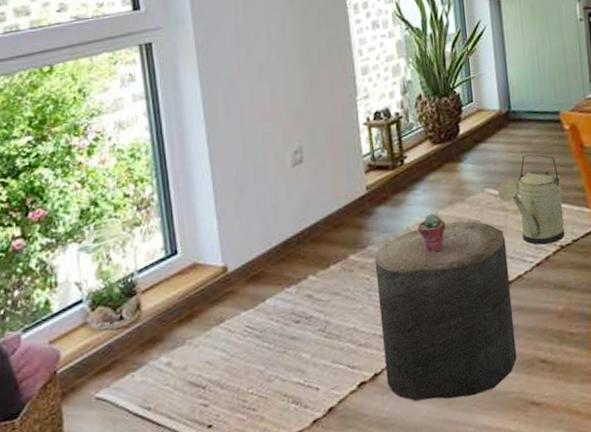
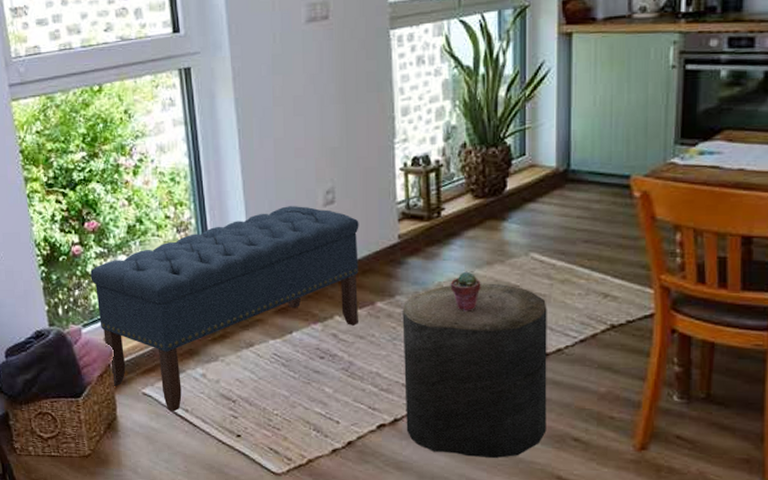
bench: none [34,169,333,414] -> present [90,206,359,412]
watering can: present [497,154,565,245] -> none [543,220,621,321]

